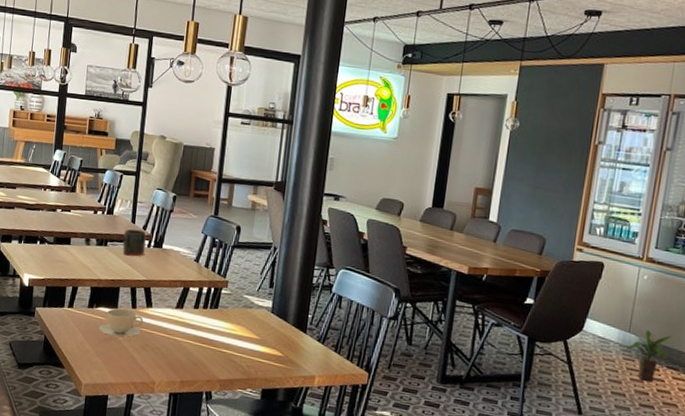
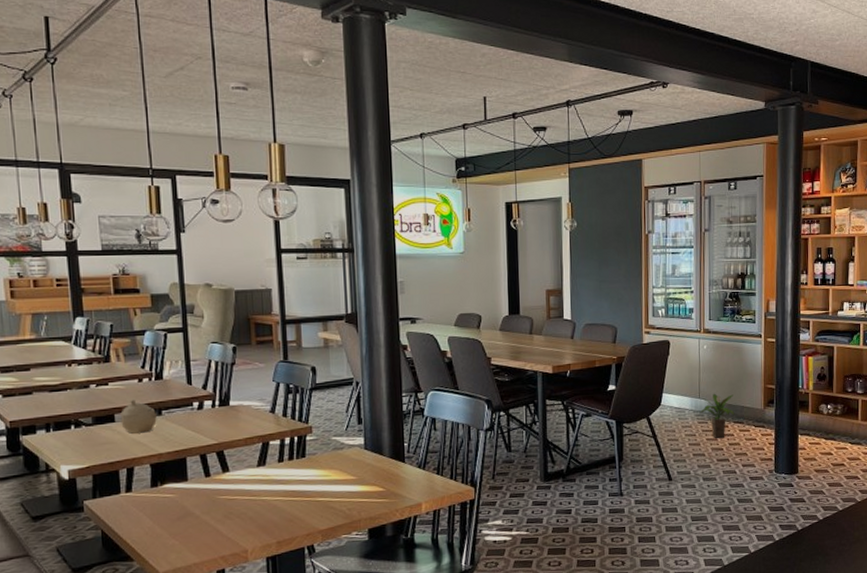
sugar bowl: none [74,227,103,259] -> present [120,399,157,434]
teacup: present [99,308,144,337] -> none [169,479,222,512]
mug: present [122,229,147,256] -> none [180,390,209,421]

